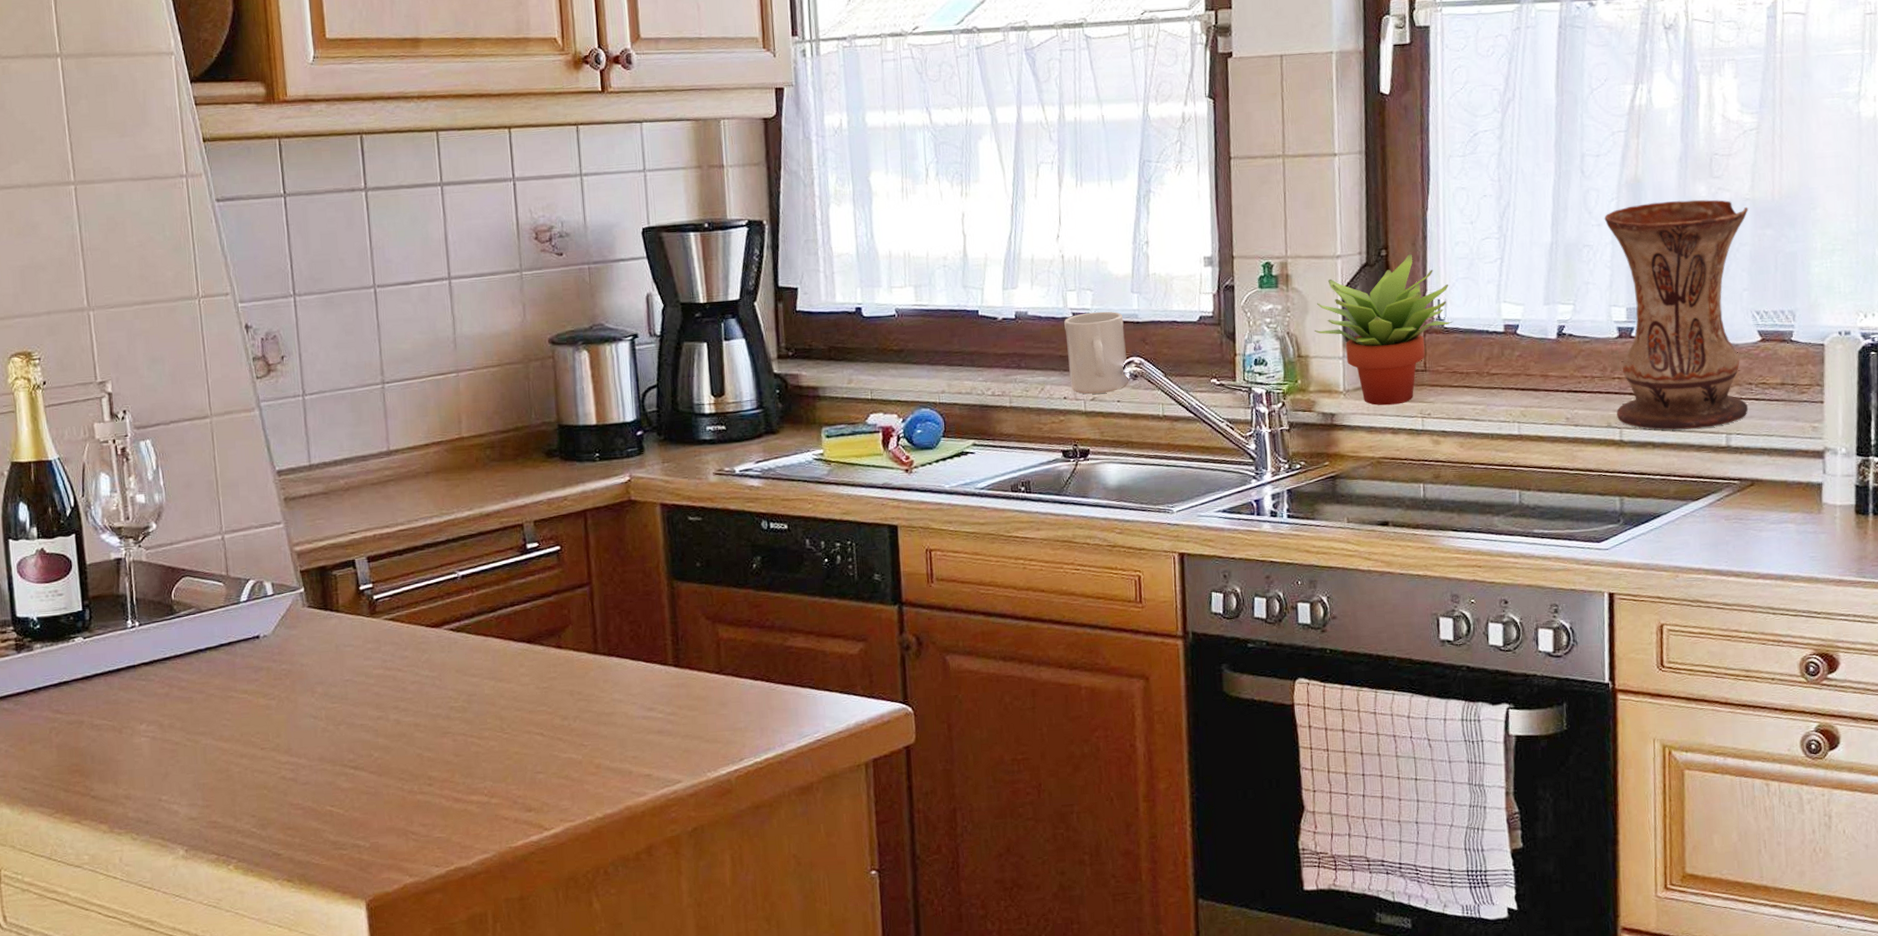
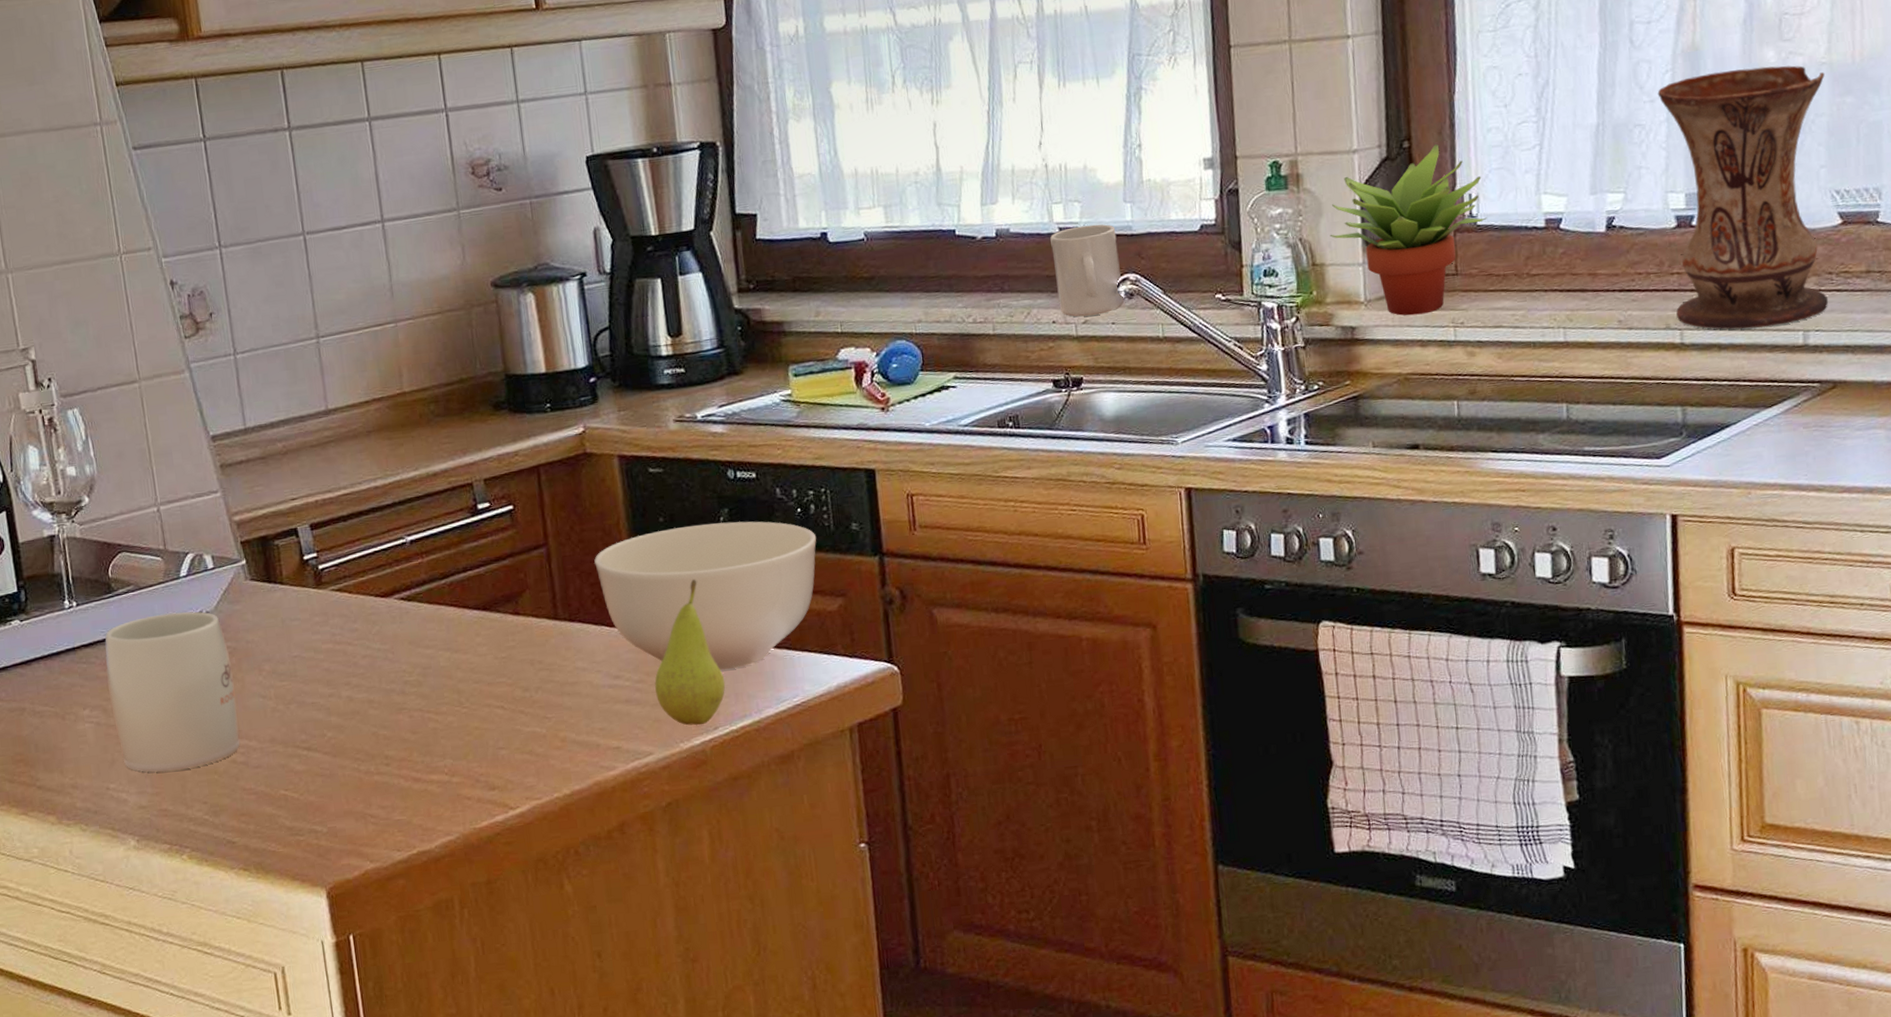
mug: none [164,634,291,786] -> present [105,611,240,773]
bowl: none [634,568,842,706] -> present [594,521,817,671]
fruit: none [686,621,752,757] -> present [655,580,726,726]

